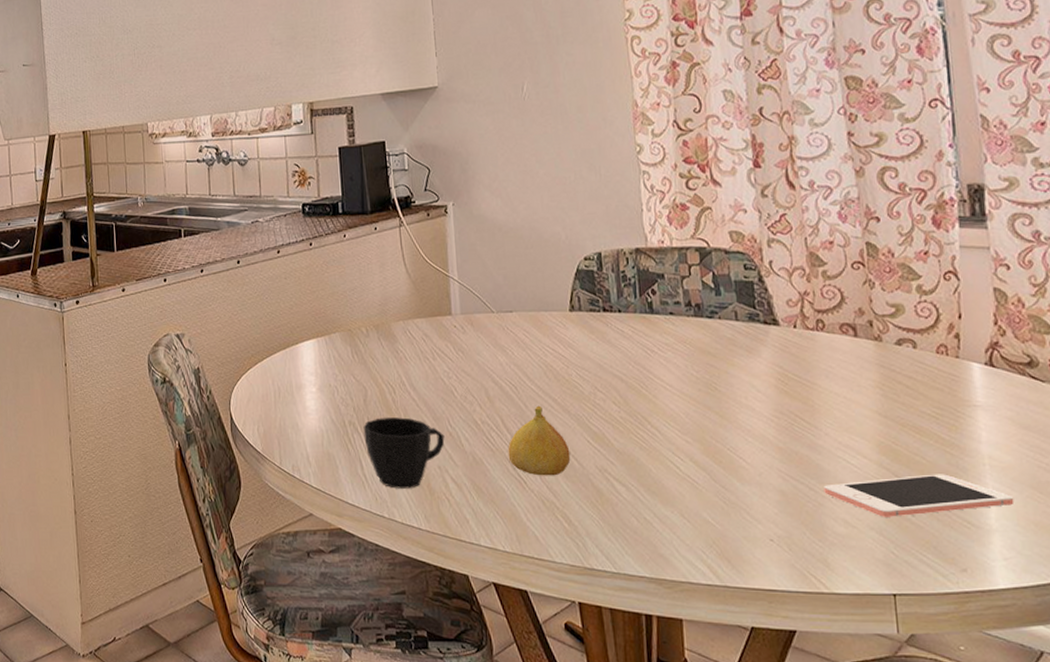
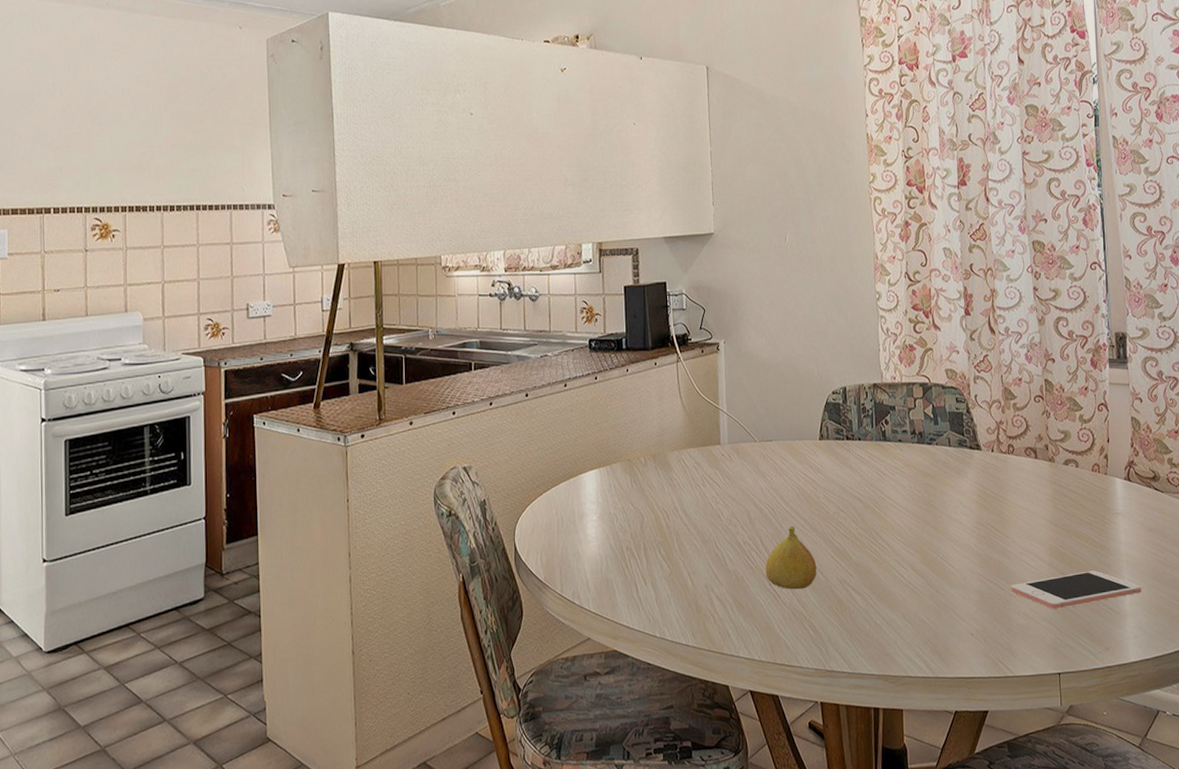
cup: present [363,417,445,489] -> none [639,541,712,609]

